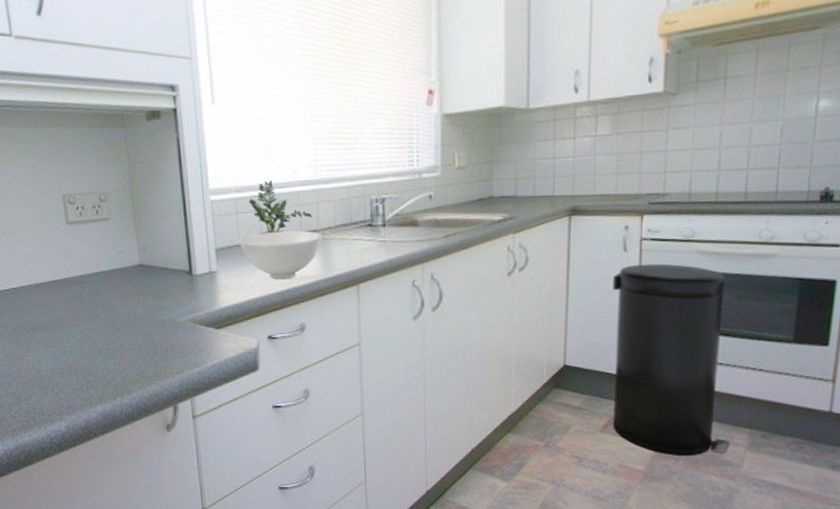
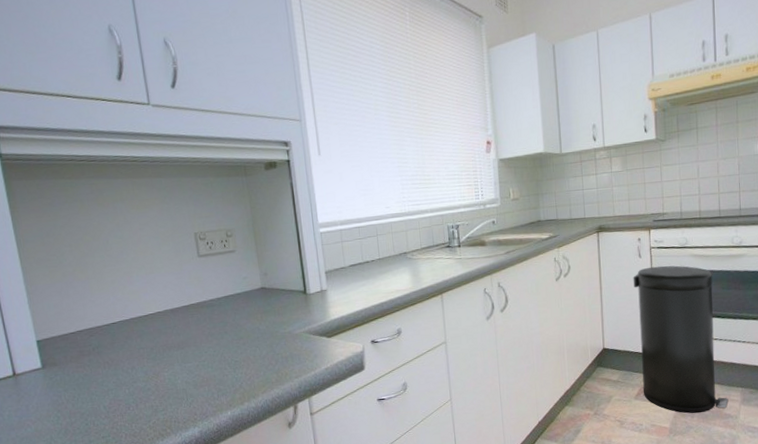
bowl: present [238,231,323,280] -> none [343,253,412,294]
potted plant: present [248,180,312,234] -> none [351,214,403,258]

